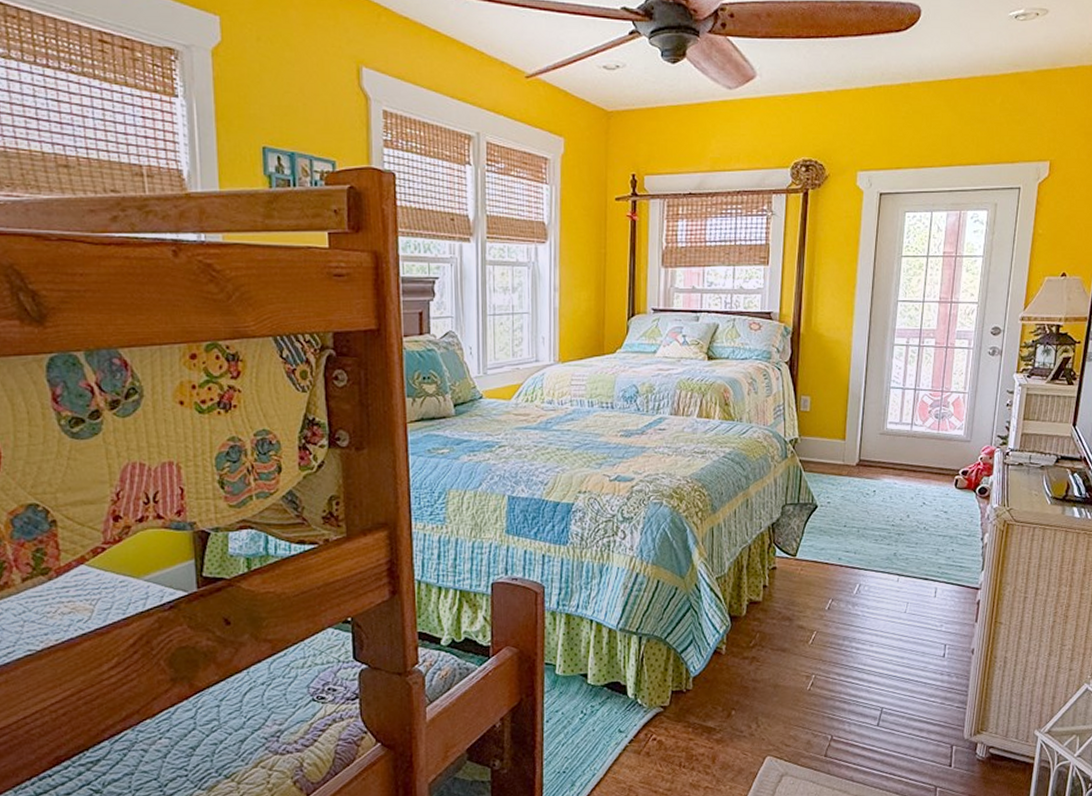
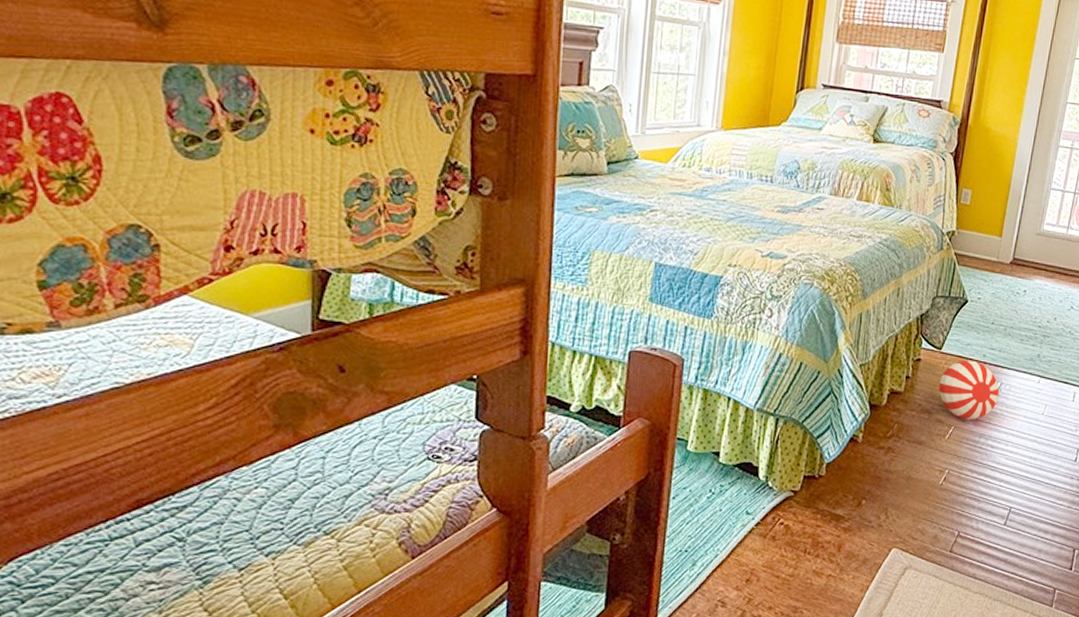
beach ball: none [797,564,859,624] -> present [938,359,1000,420]

